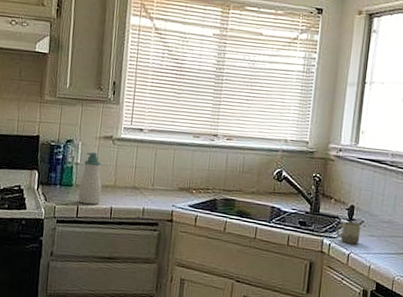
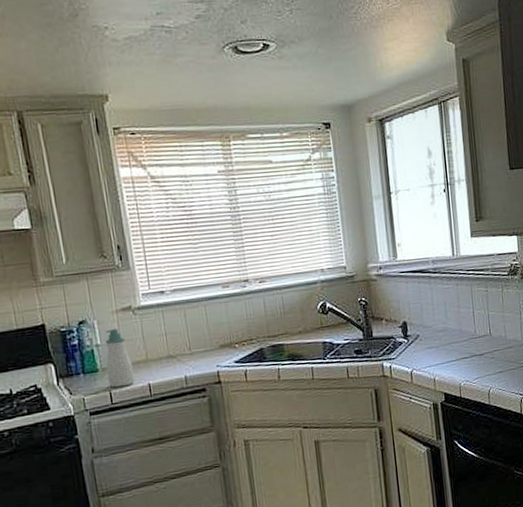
cup: present [336,221,361,244] -> none [393,338,419,362]

